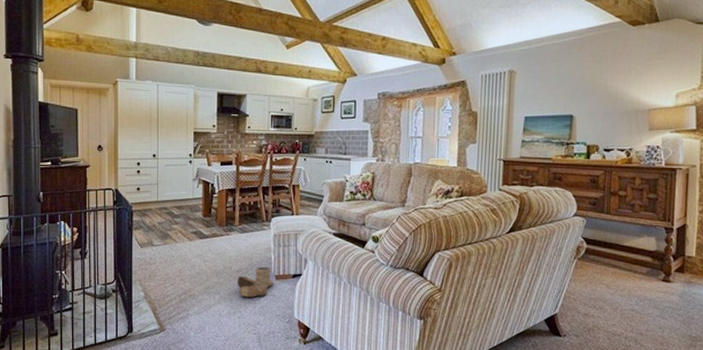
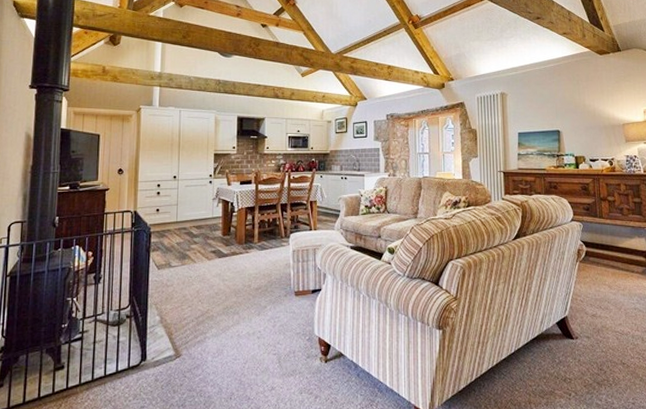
boots: present [237,267,274,298] -> none [256,283,294,317]

